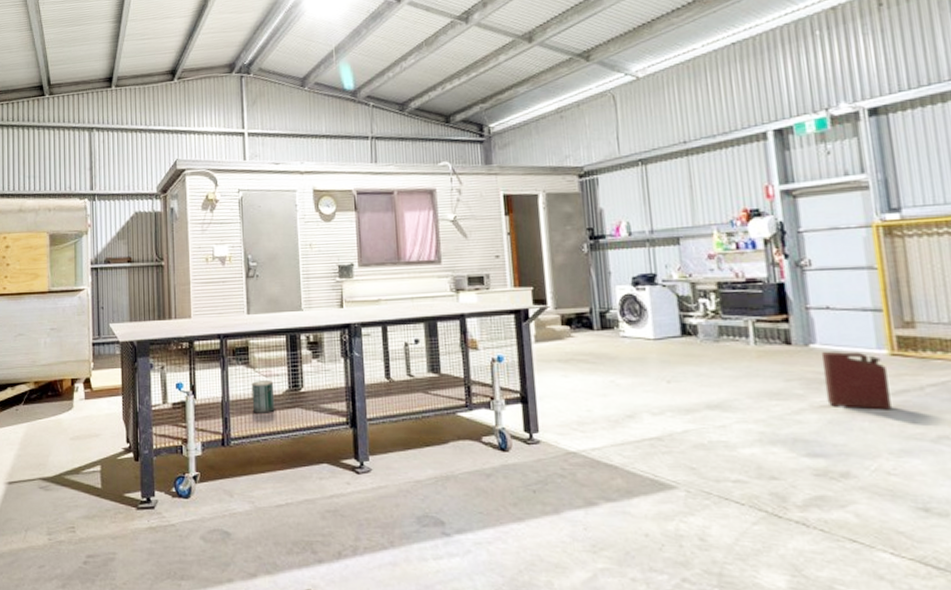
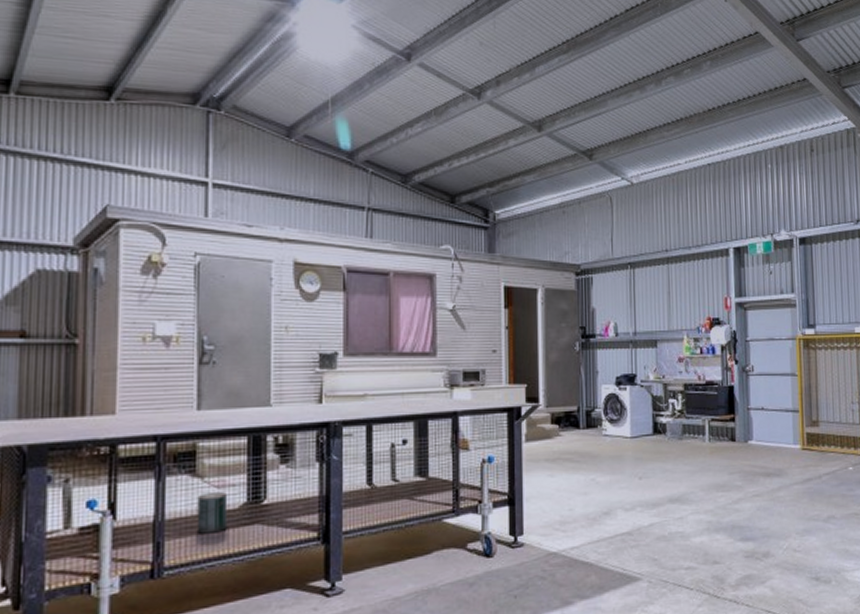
jerry can: present [821,352,892,410] -> none [756,447,800,497]

